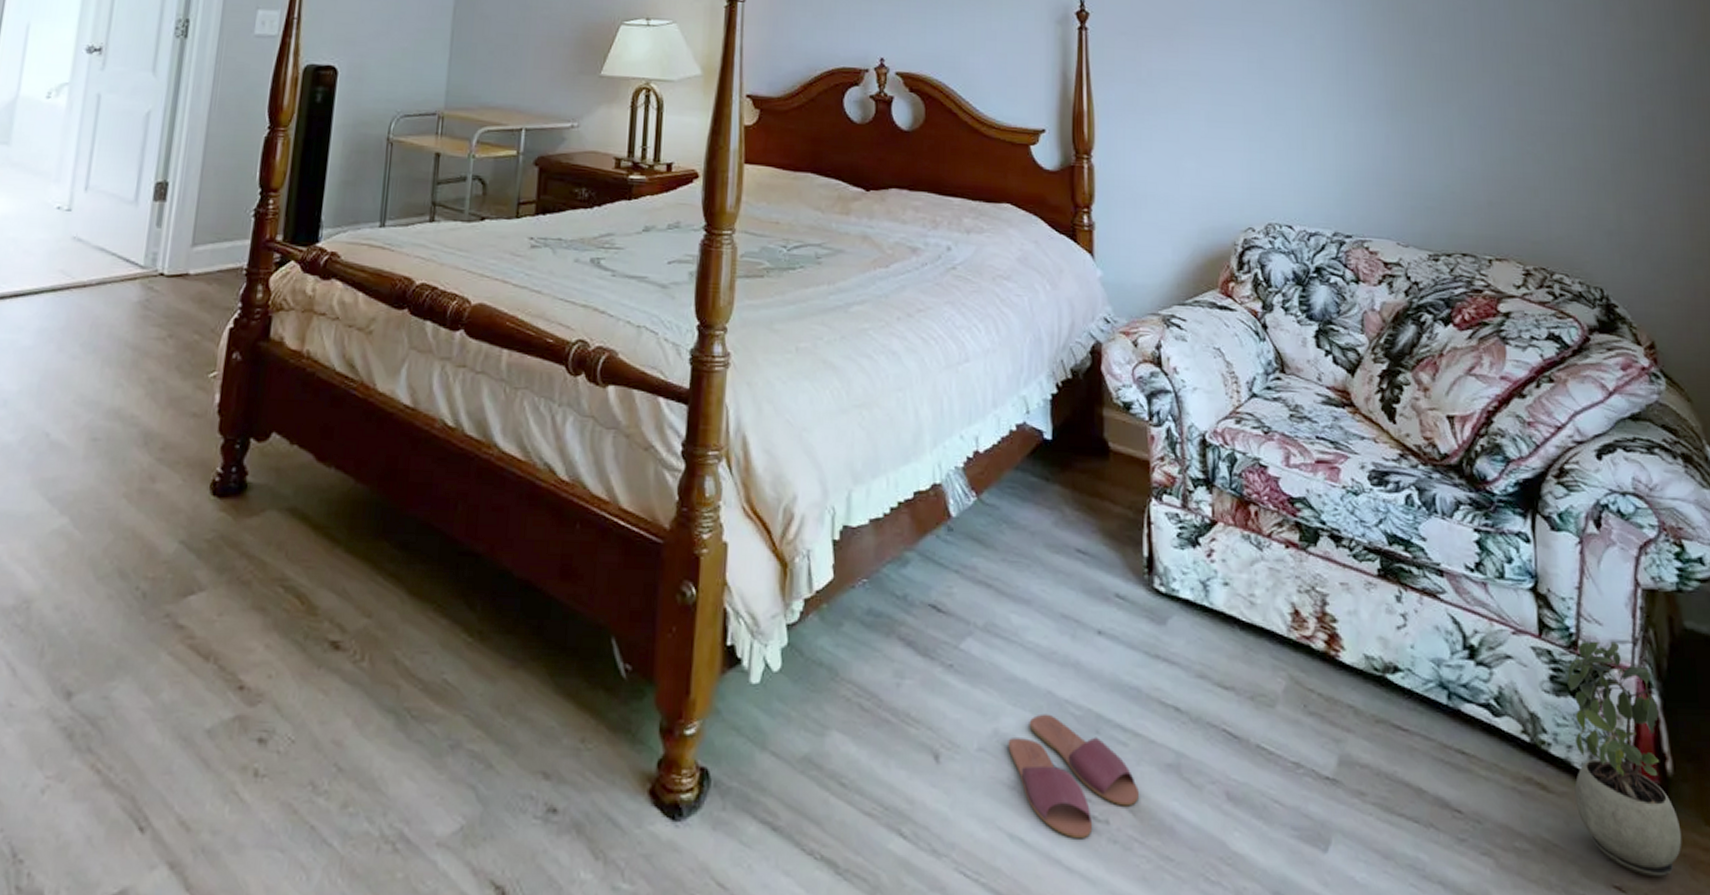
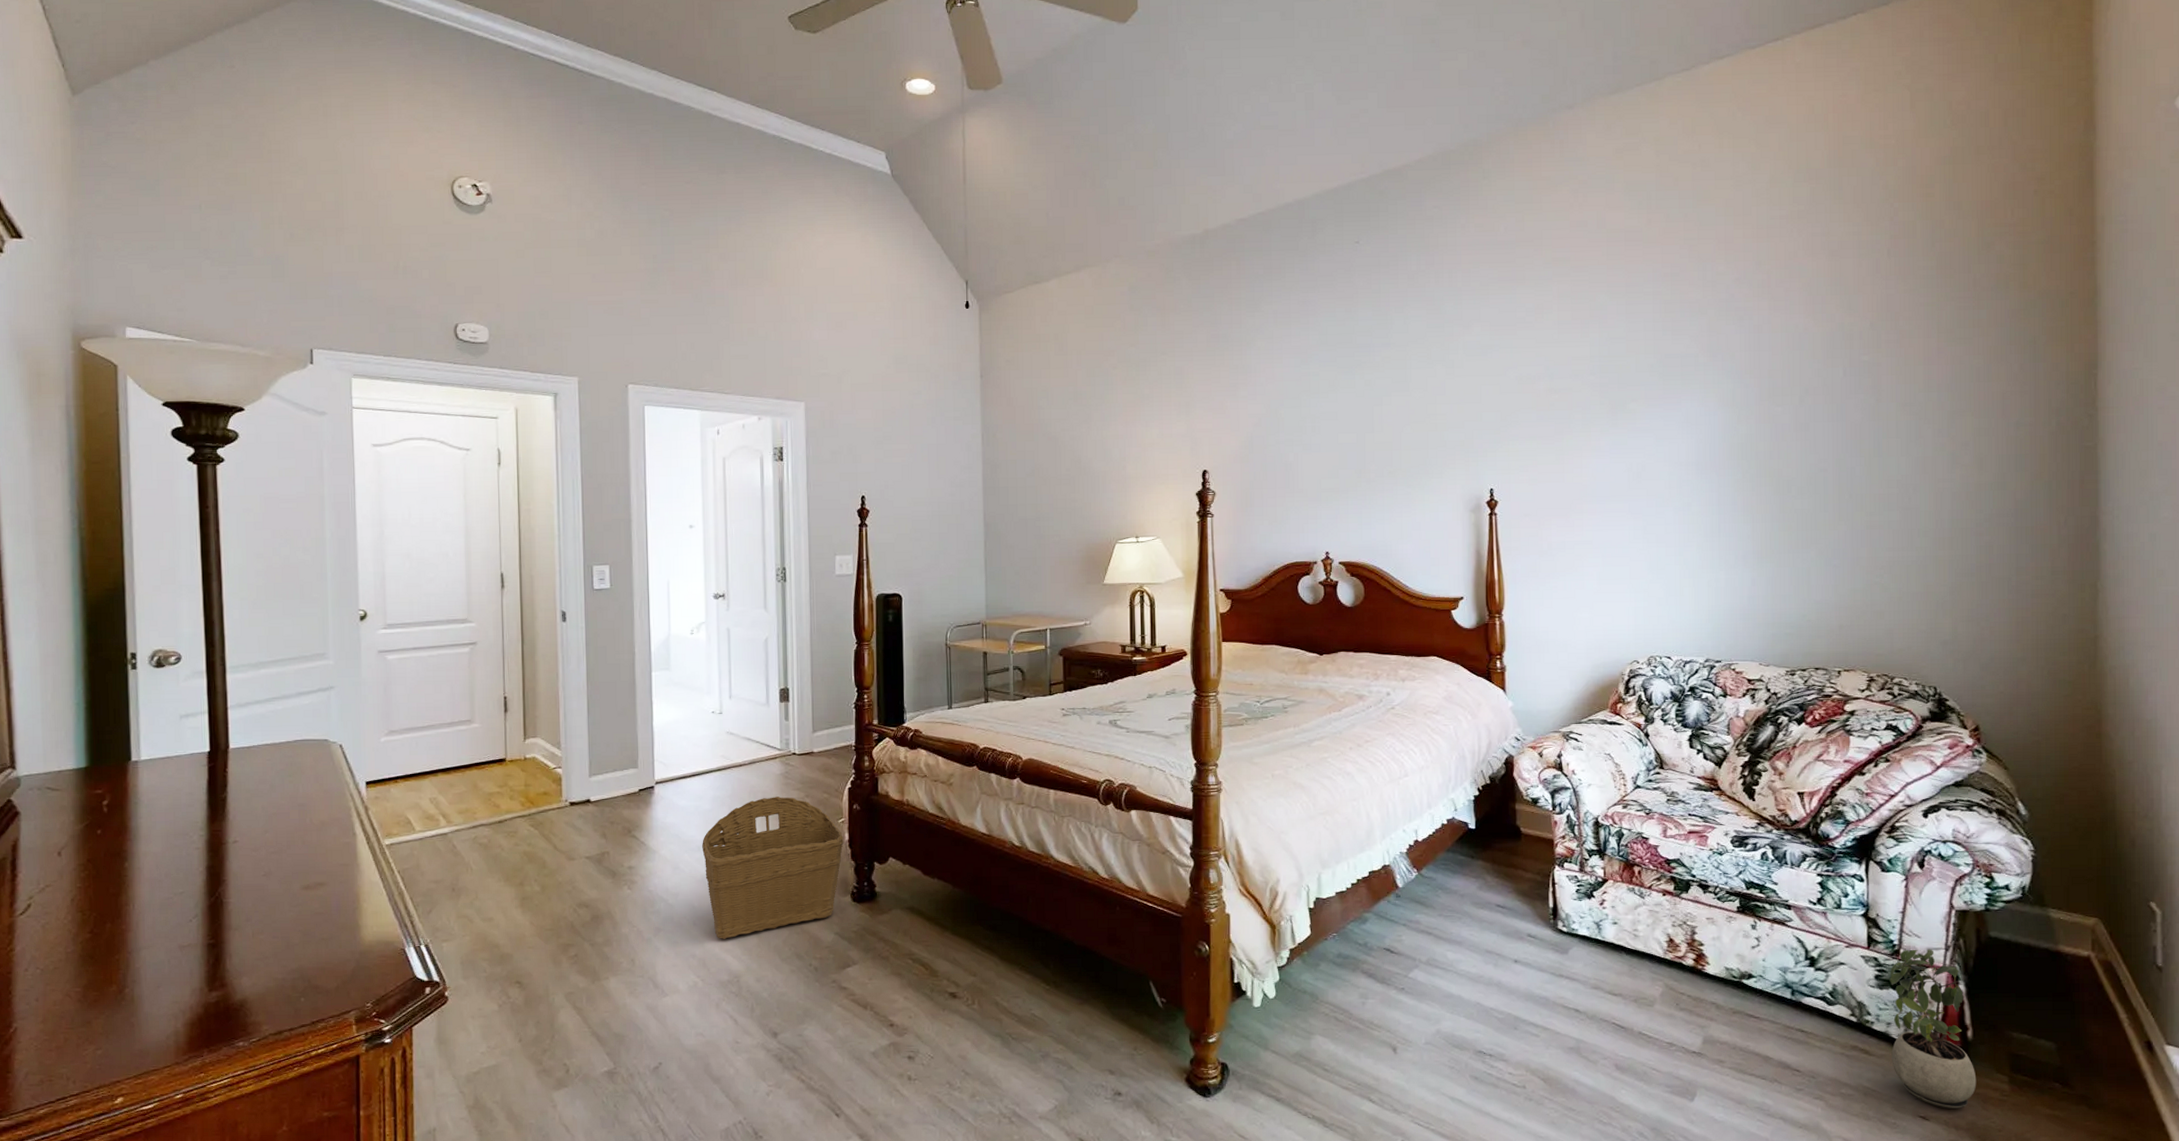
wicker basket: none [6,334,213,542] -> present [702,797,844,939]
slippers: present [1008,714,1139,839] -> none [1448,1018,1548,1099]

